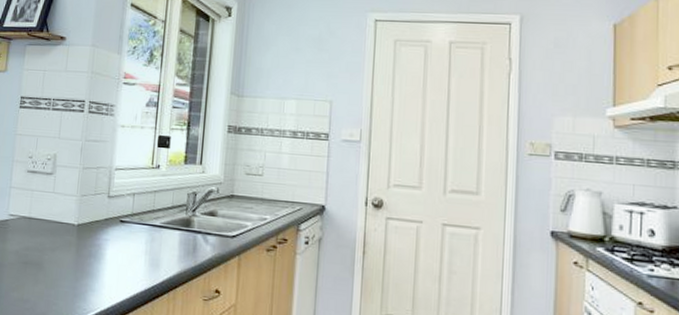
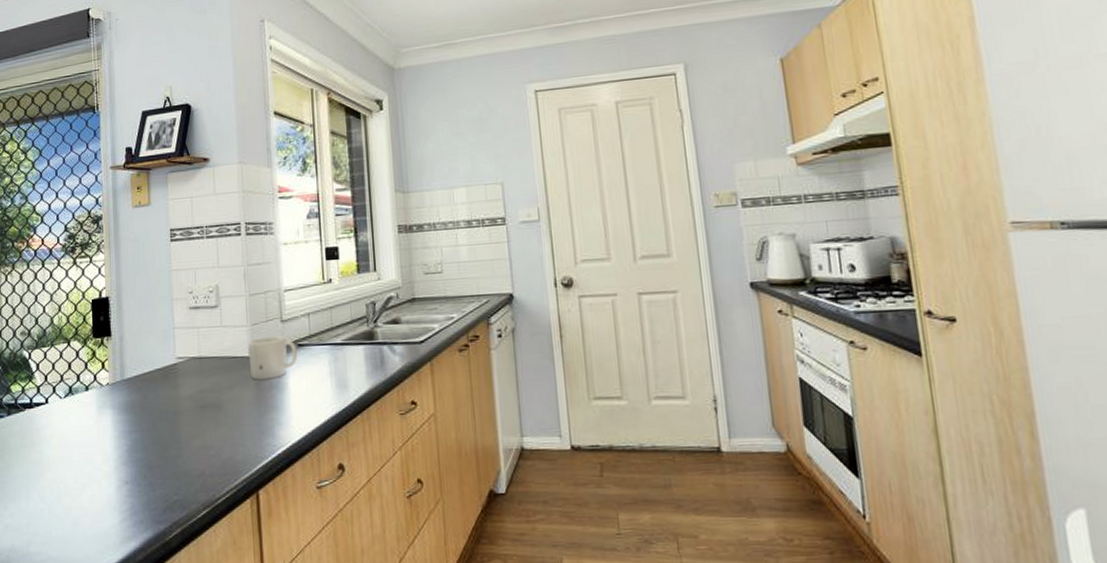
mug: none [72,208,119,249] -> present [248,335,298,380]

